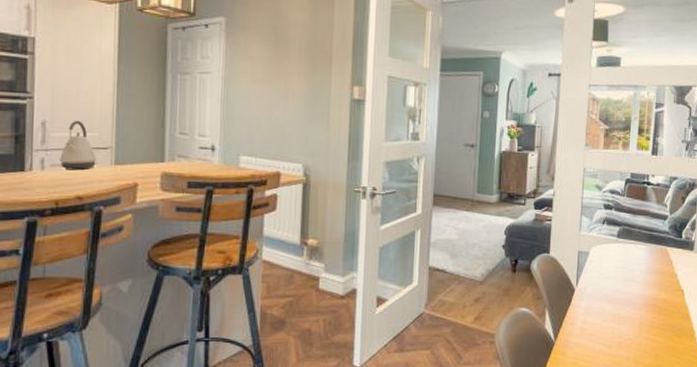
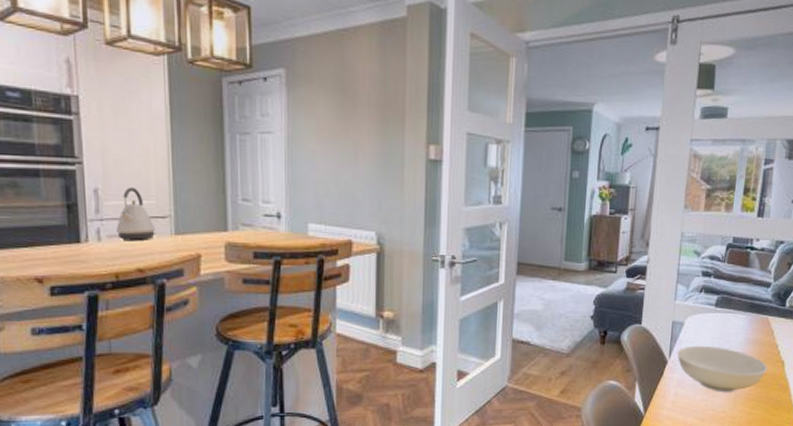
bowl: none [583,275,669,319] -> present [676,346,768,391]

